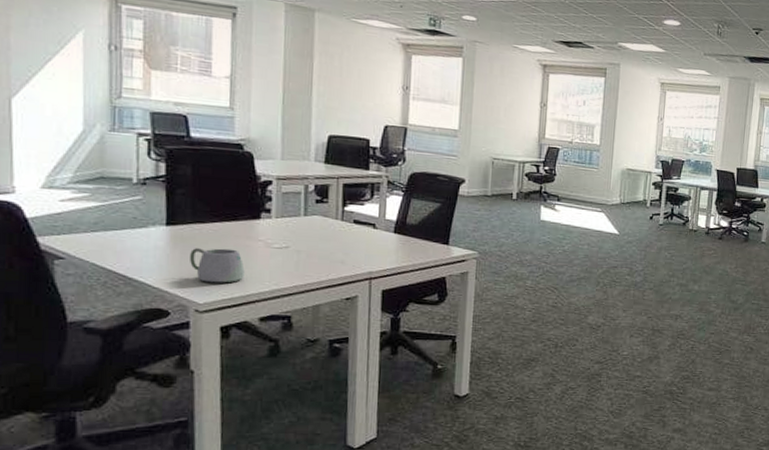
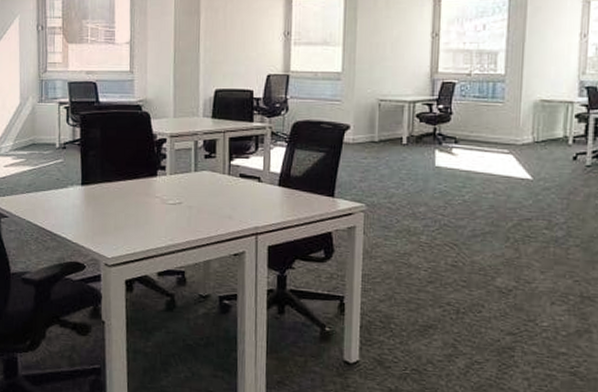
mug: present [190,248,245,283] -> none [100,205,145,239]

